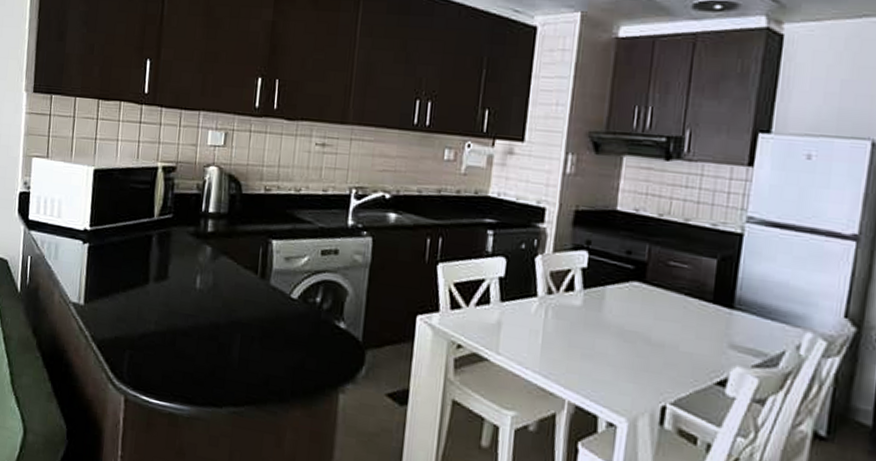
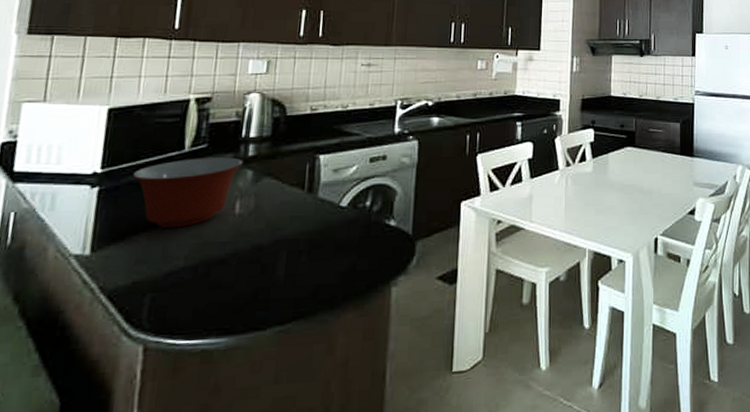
mixing bowl: none [113,227,203,293] -> present [132,157,244,229]

